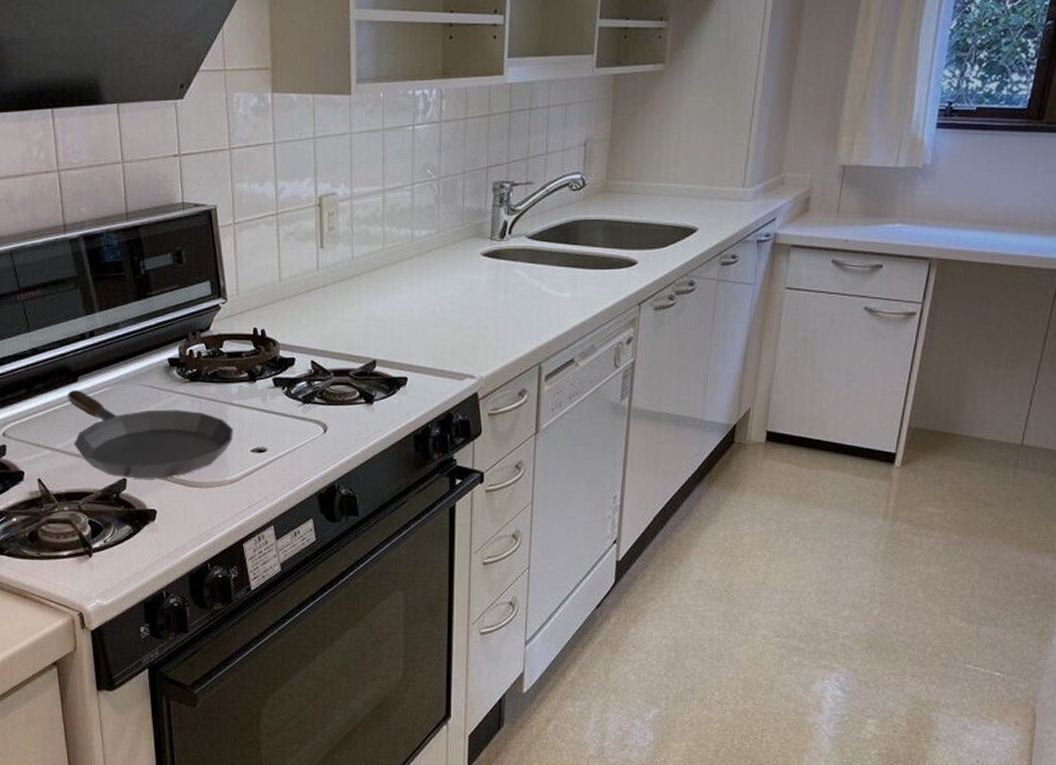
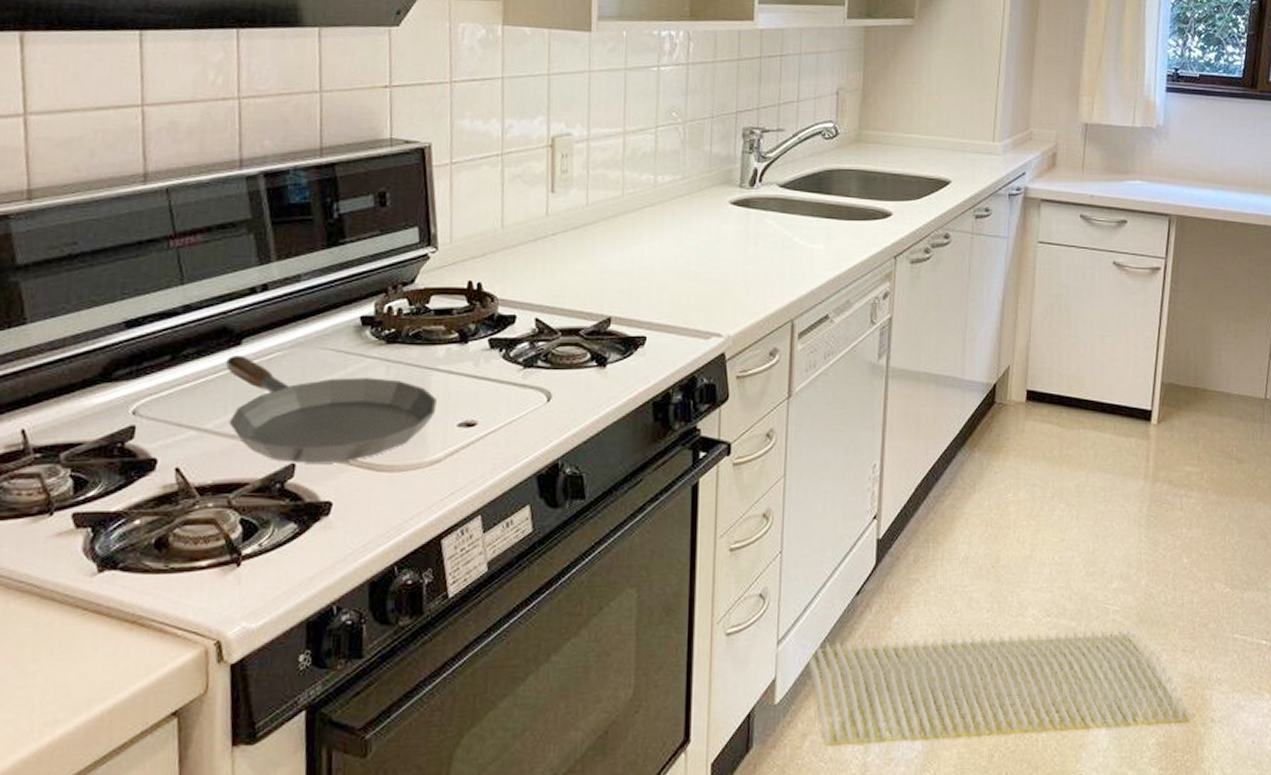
bath mat: none [551,646,917,738] -> present [807,628,1193,744]

